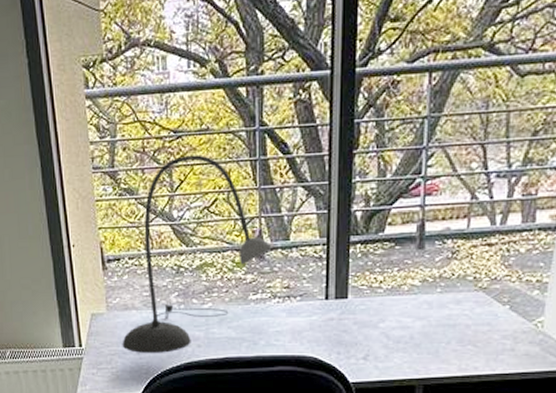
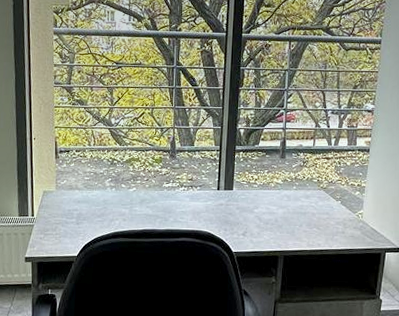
desk lamp: present [122,155,272,354] -> none [65,80,182,225]

